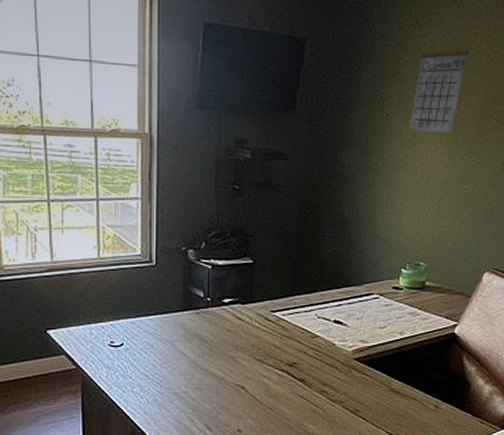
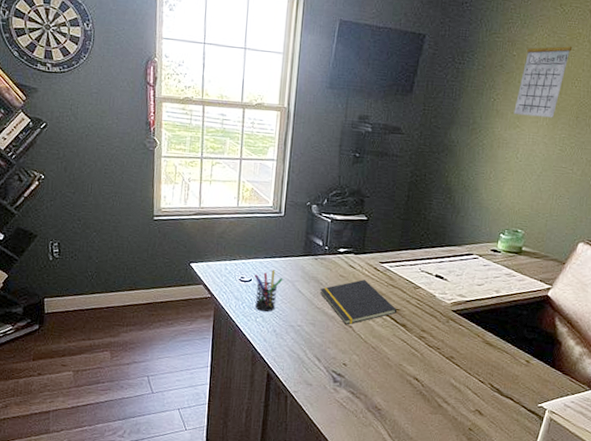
pen holder: none [127,330,161,379] -> present [254,270,283,312]
notepad: none [205,333,294,386] -> present [320,279,397,325]

